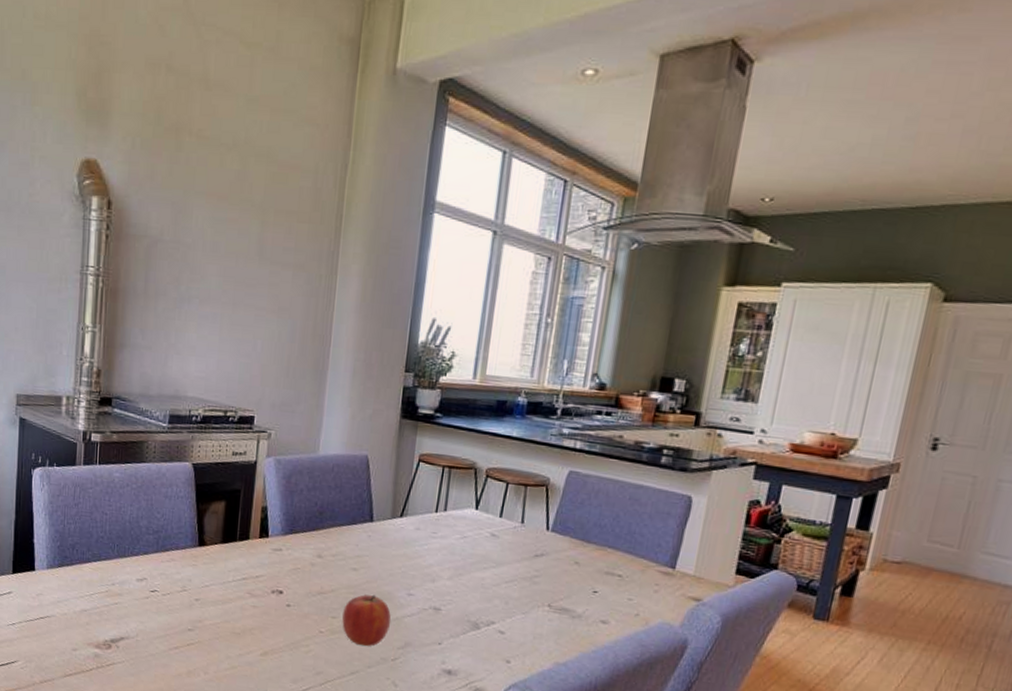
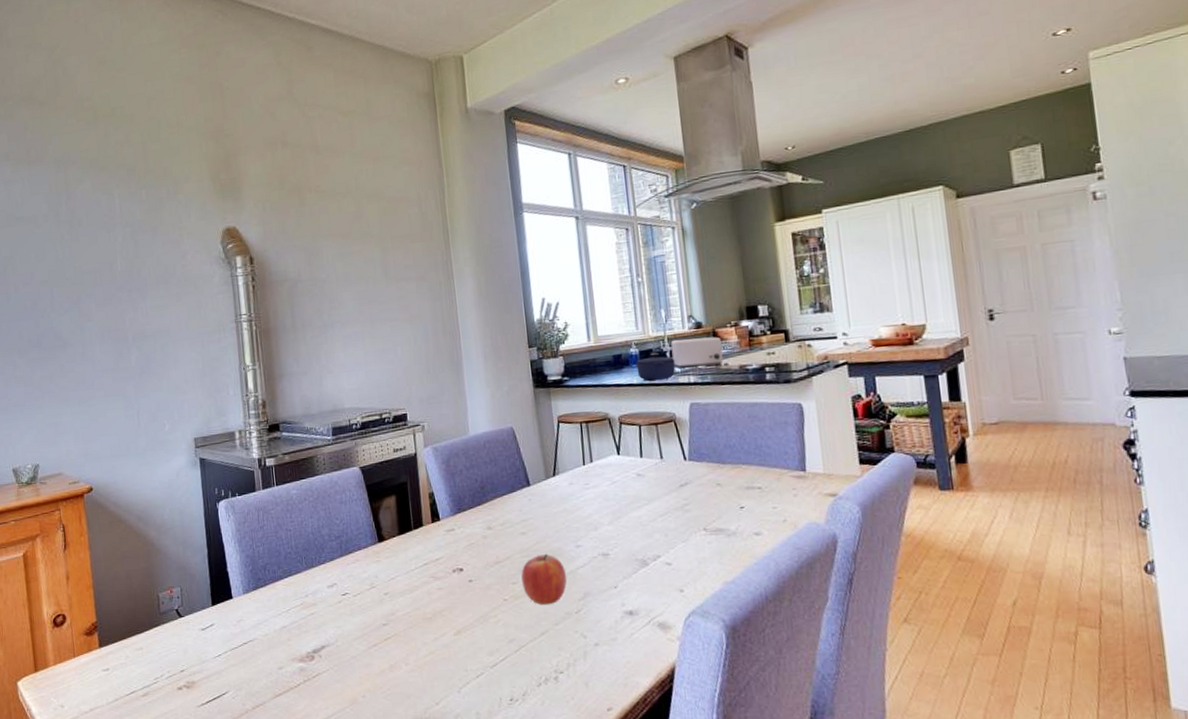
cooking pot: none [519,406,565,440] -> present [636,352,676,381]
toaster: none [562,397,624,437] -> present [670,336,723,369]

